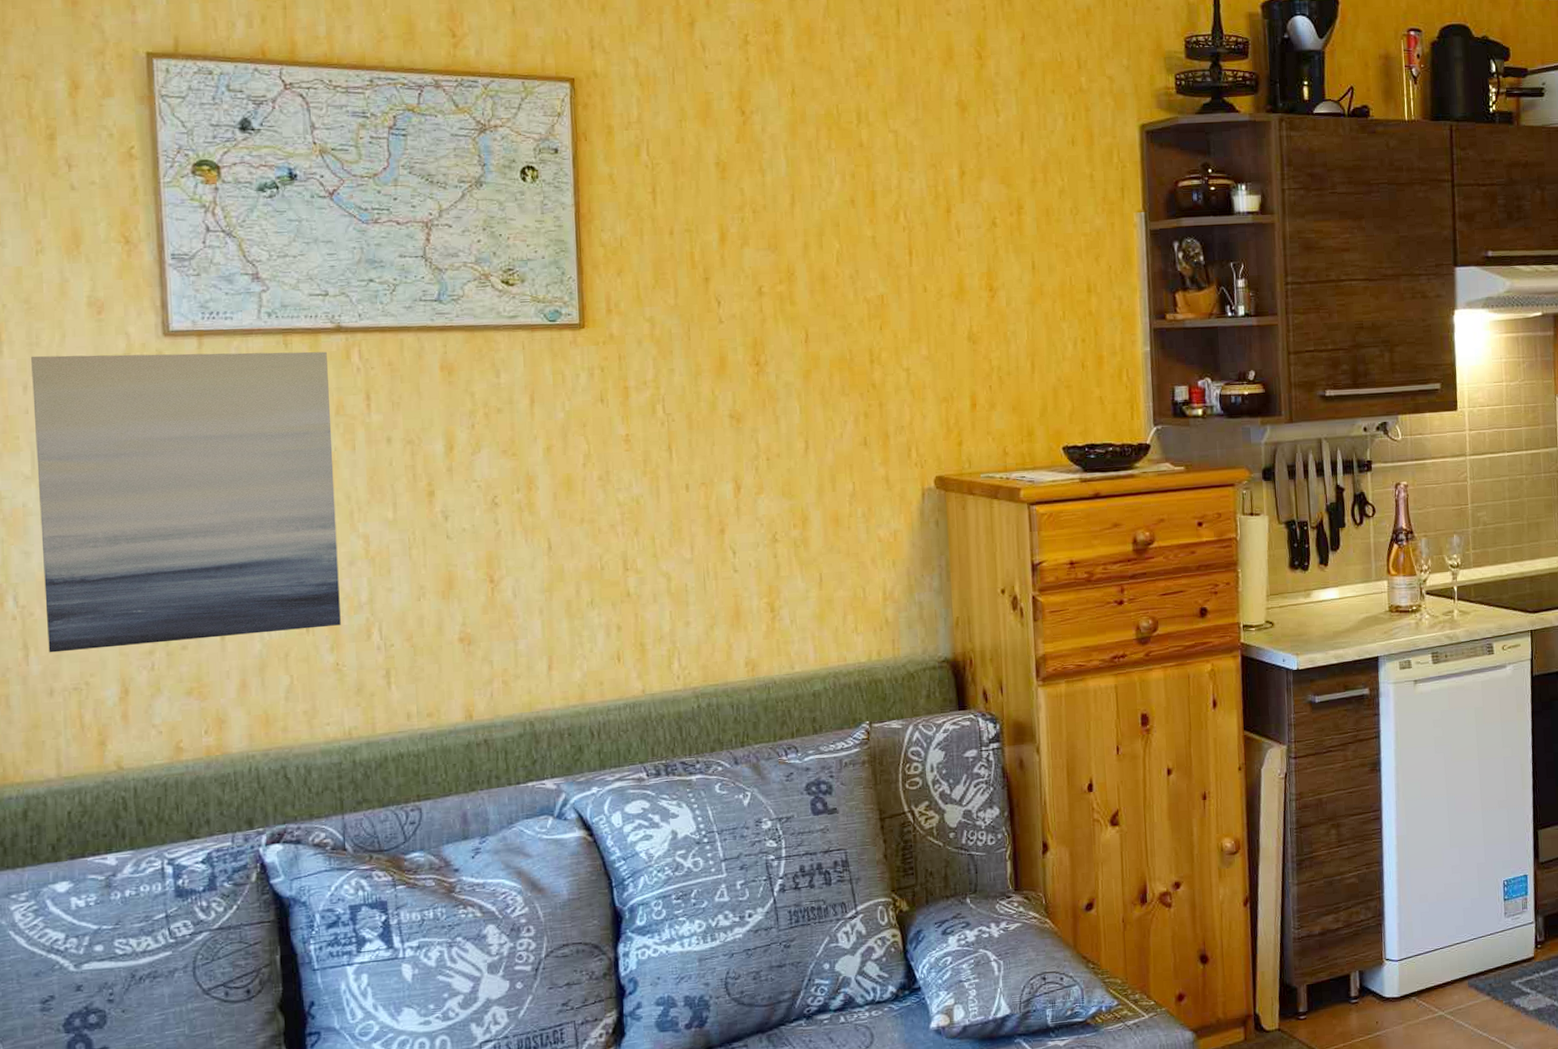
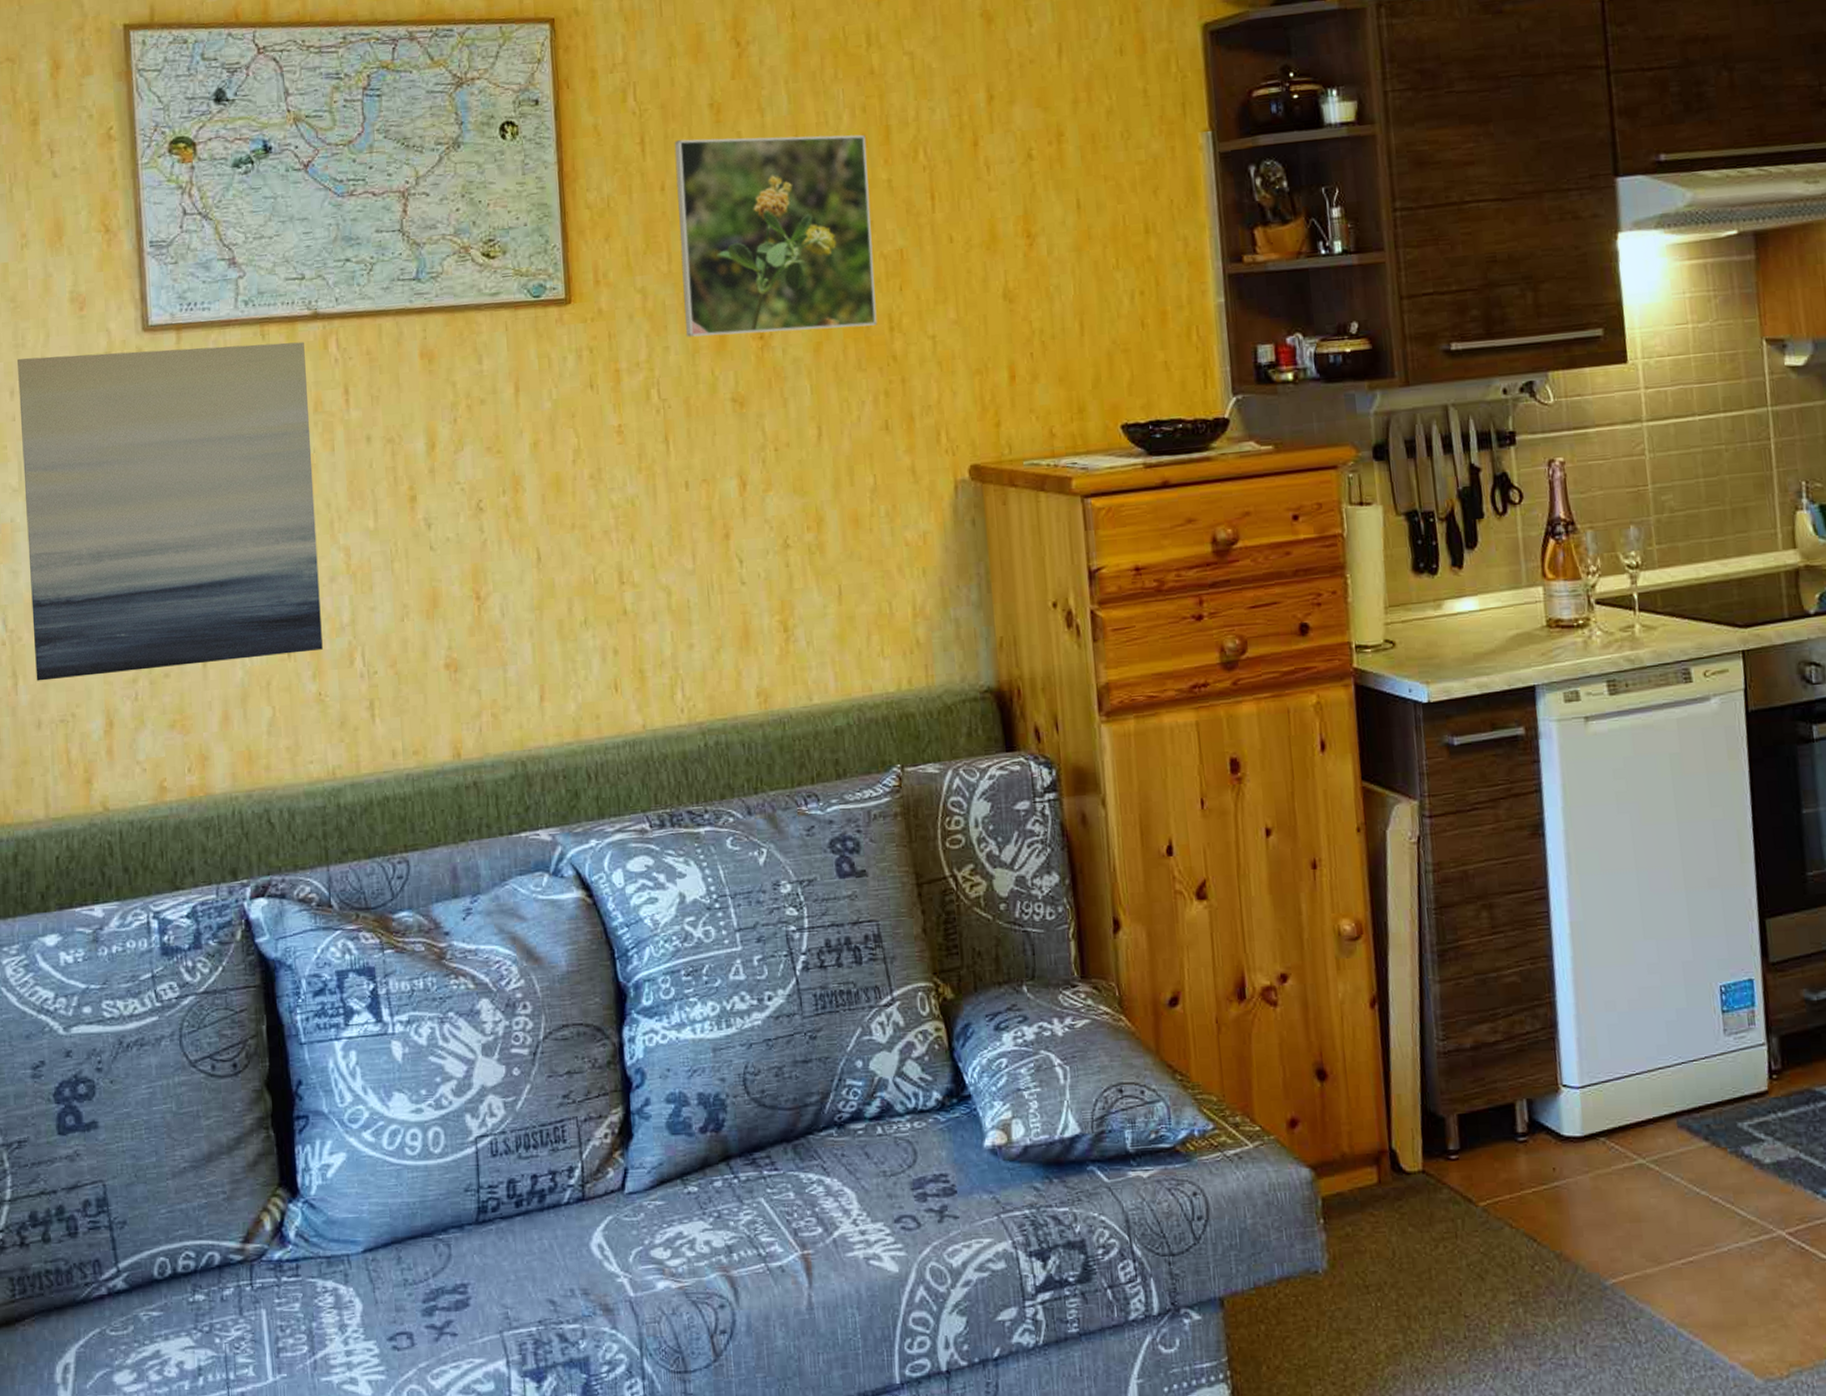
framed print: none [683,192,860,362] -> present [674,134,878,337]

